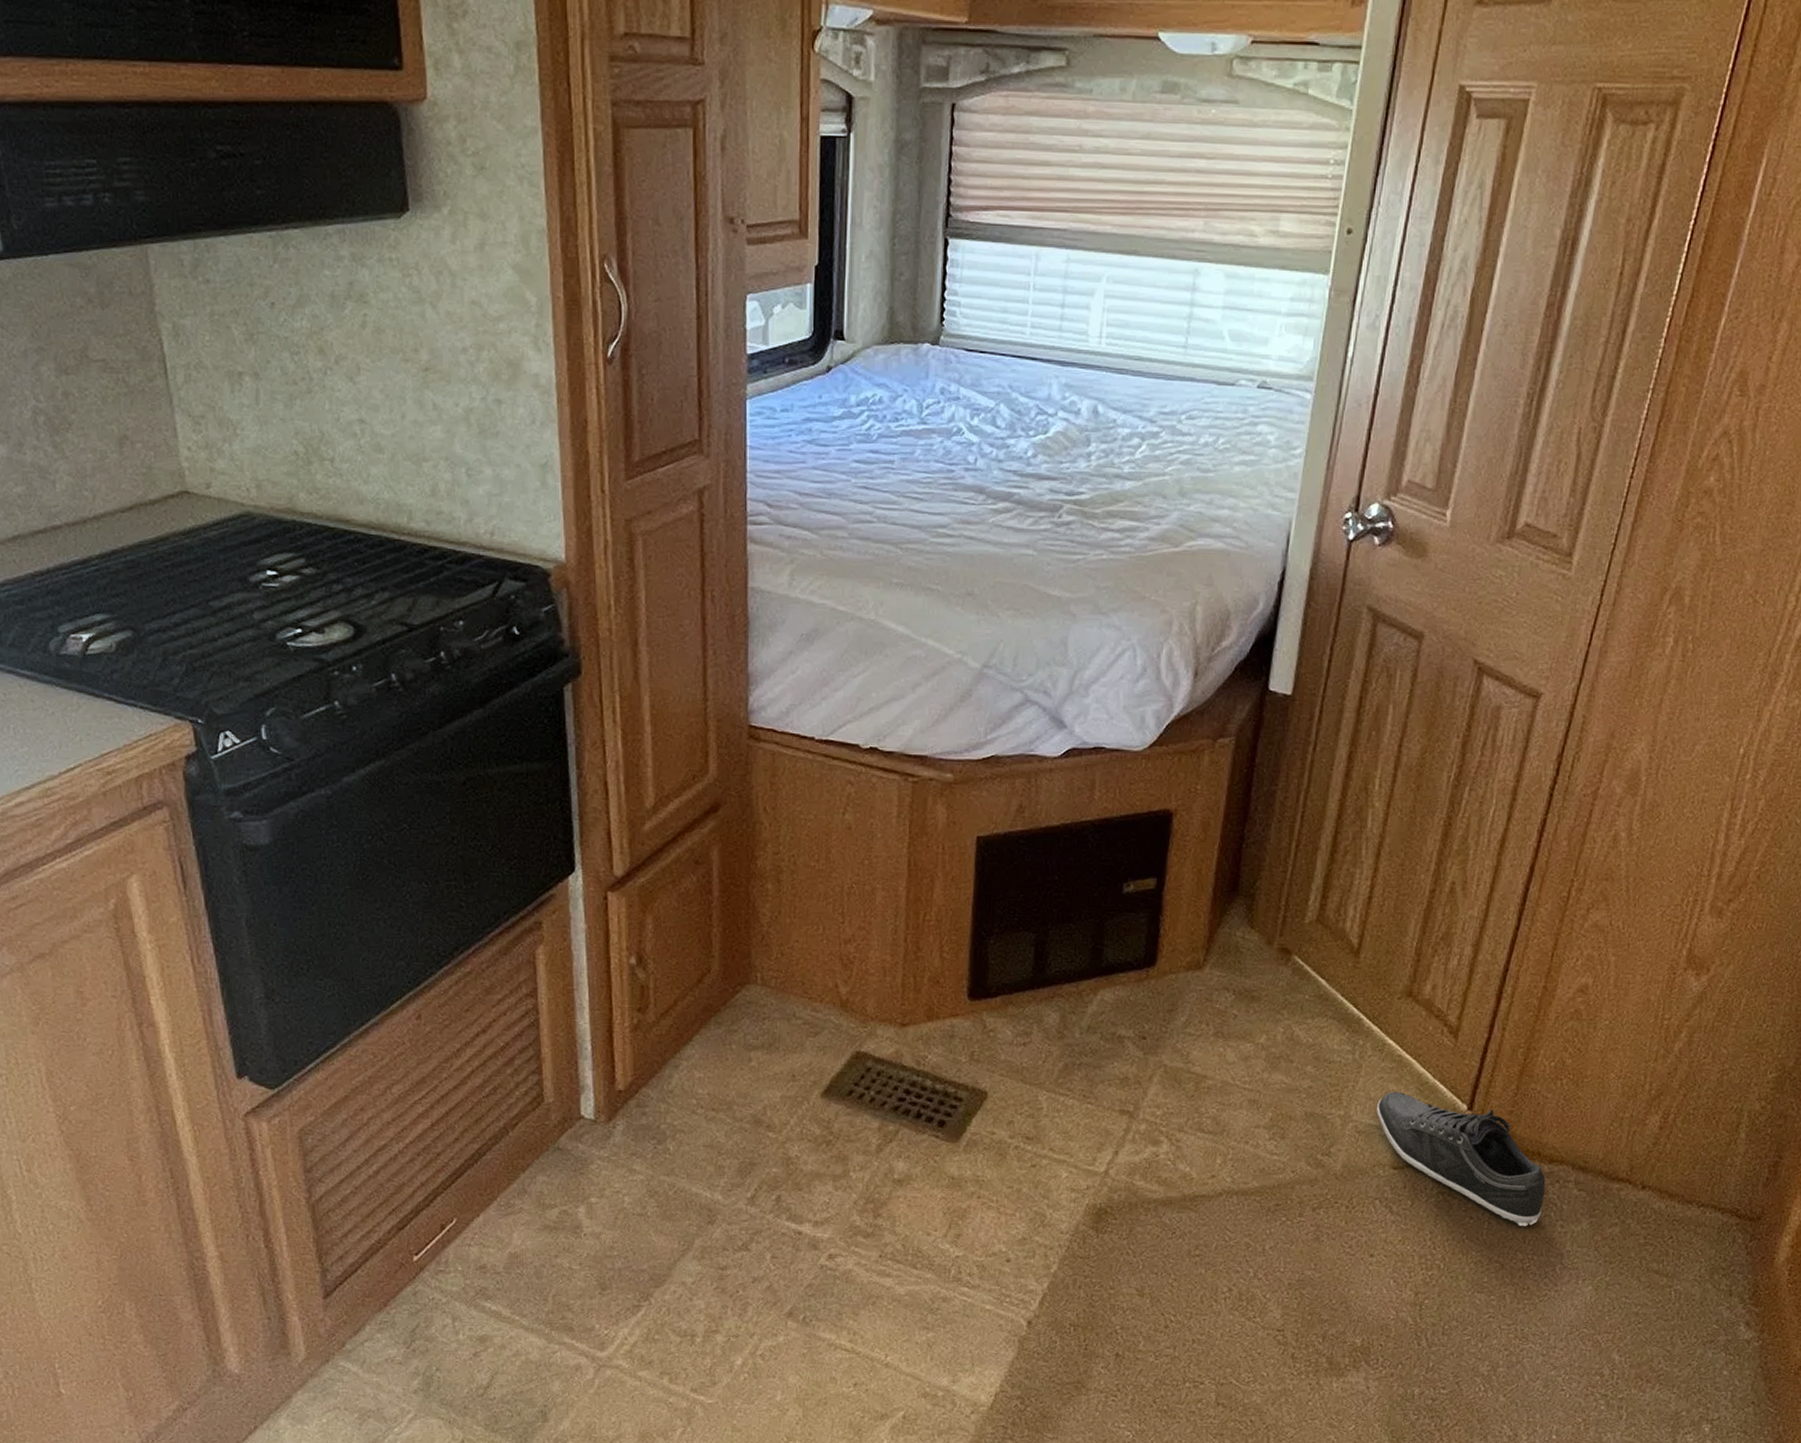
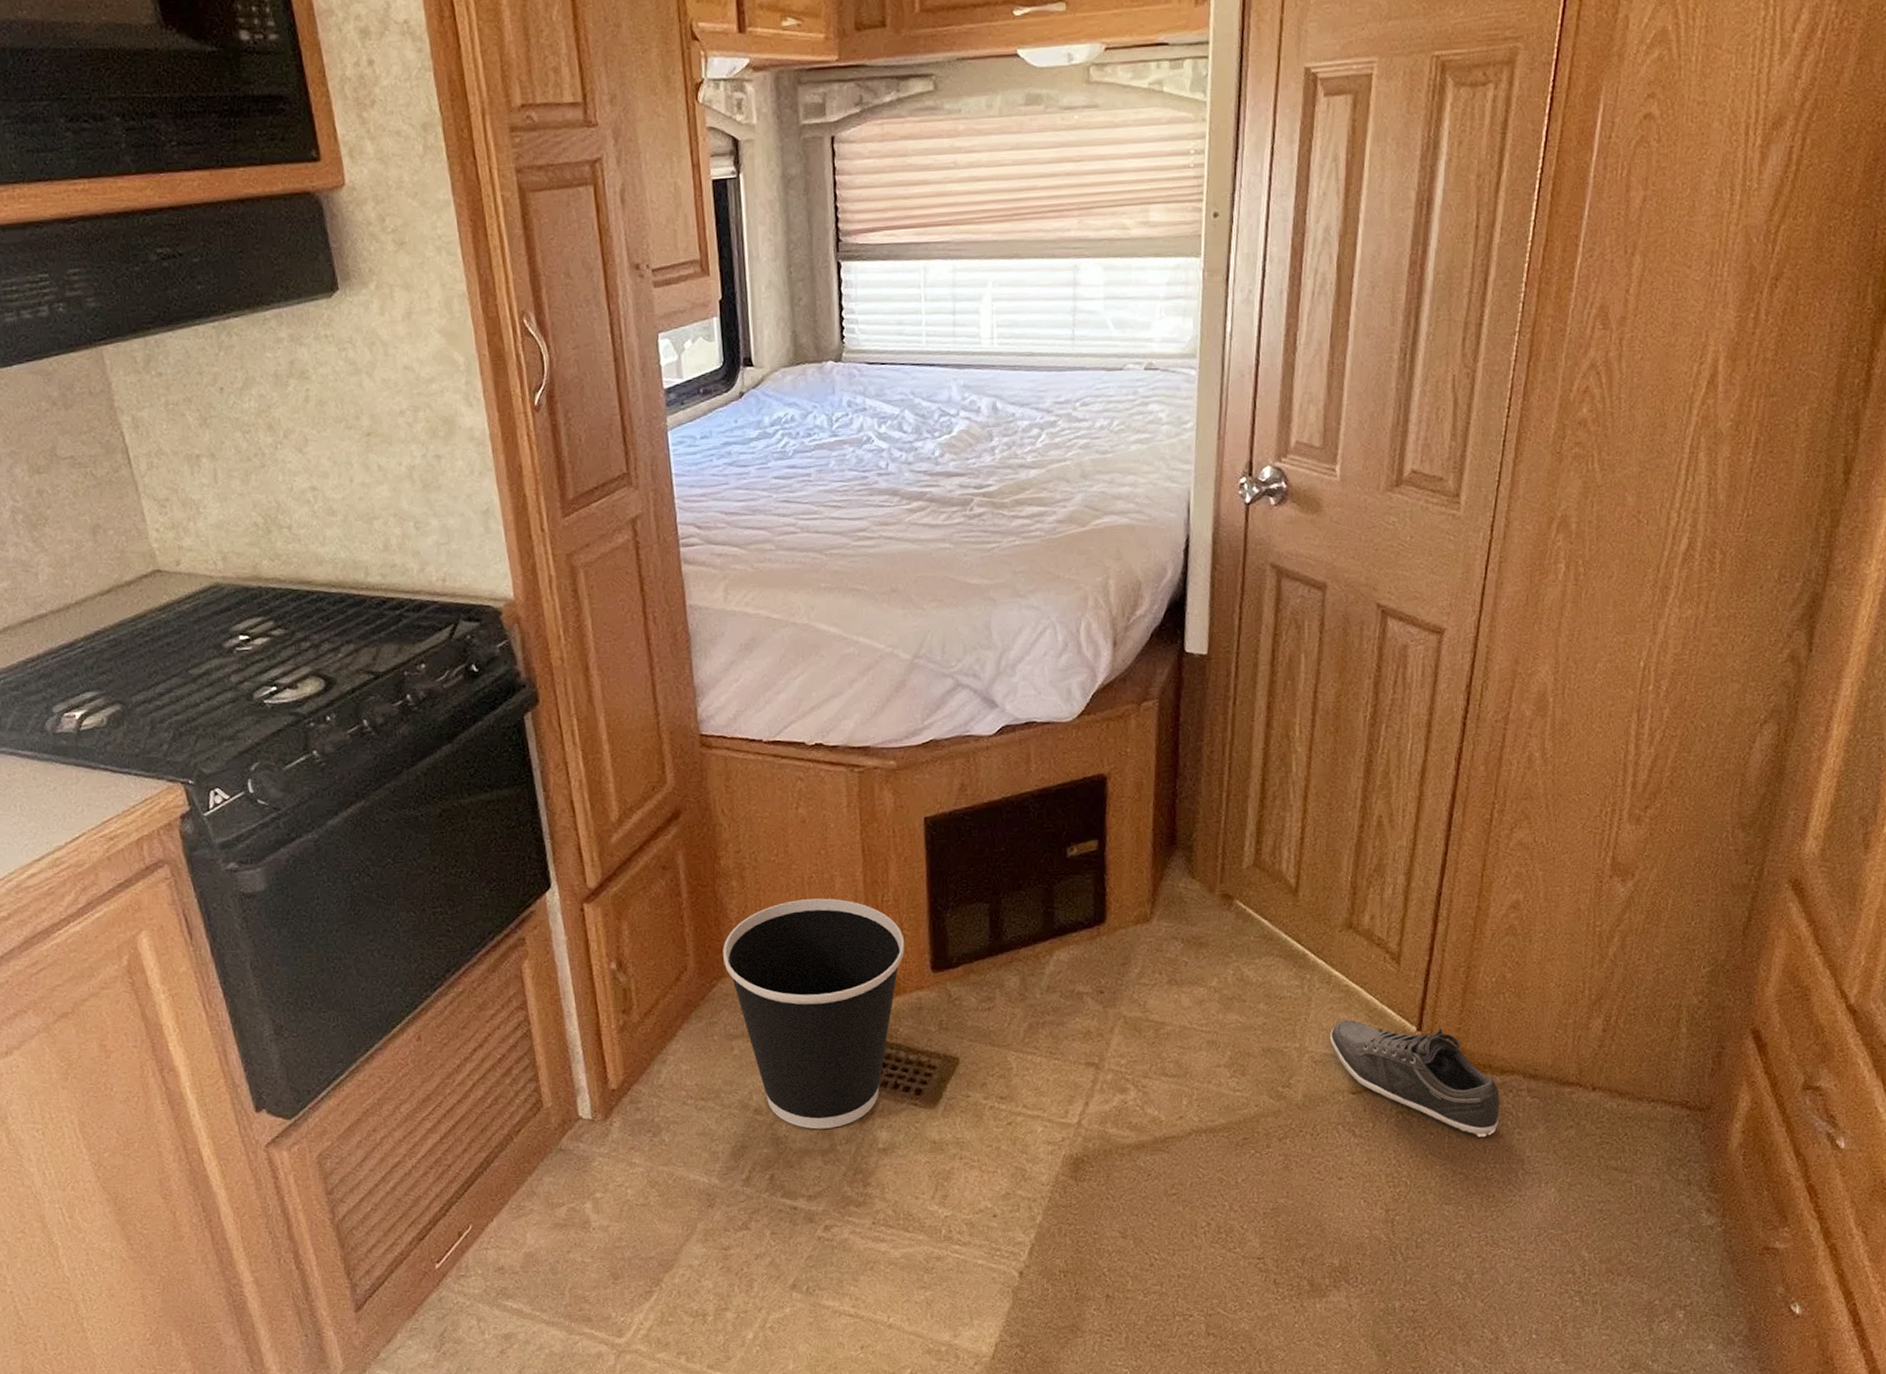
wastebasket: none [750,910,943,1153] -> present [723,898,905,1129]

